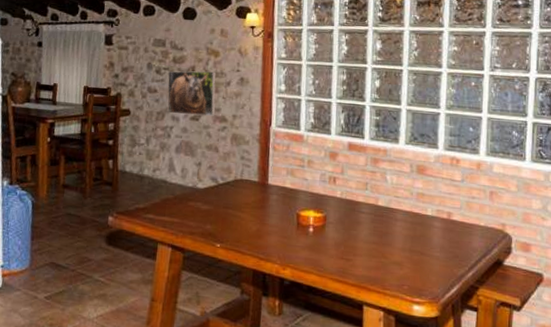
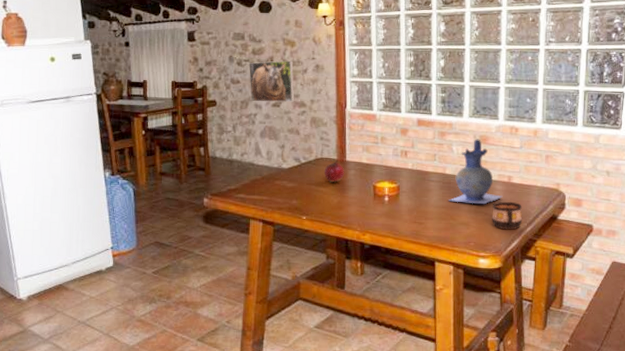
fruit: none [243,183,266,208] -> present [324,160,345,183]
pitcher: none [380,168,441,242] -> present [448,139,503,204]
cup: none [428,240,463,274] -> present [492,201,523,230]

